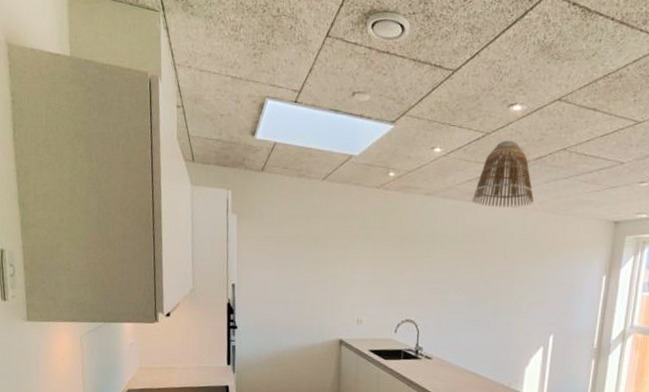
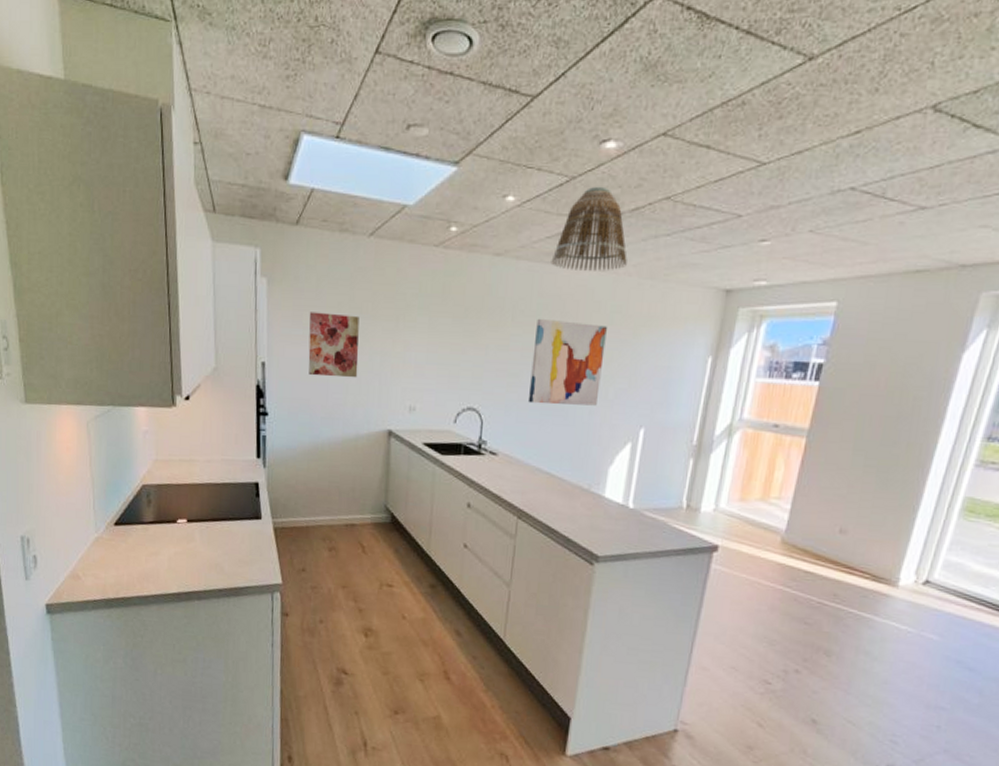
wall art: none [271,242,315,297] -> present [308,312,359,378]
wall art: none [456,245,519,317] -> present [527,318,607,406]

